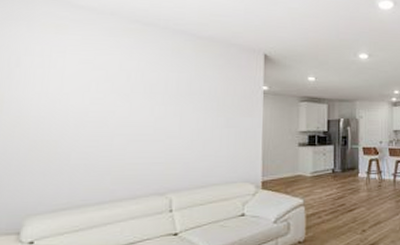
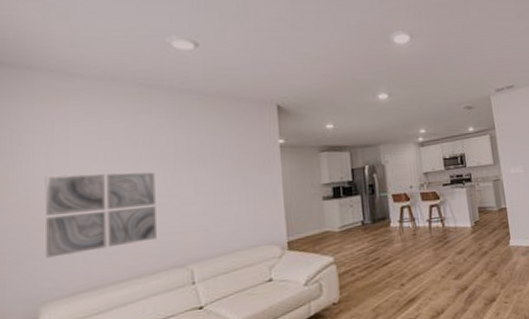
wall art: none [33,98,144,175] -> present [44,172,157,259]

